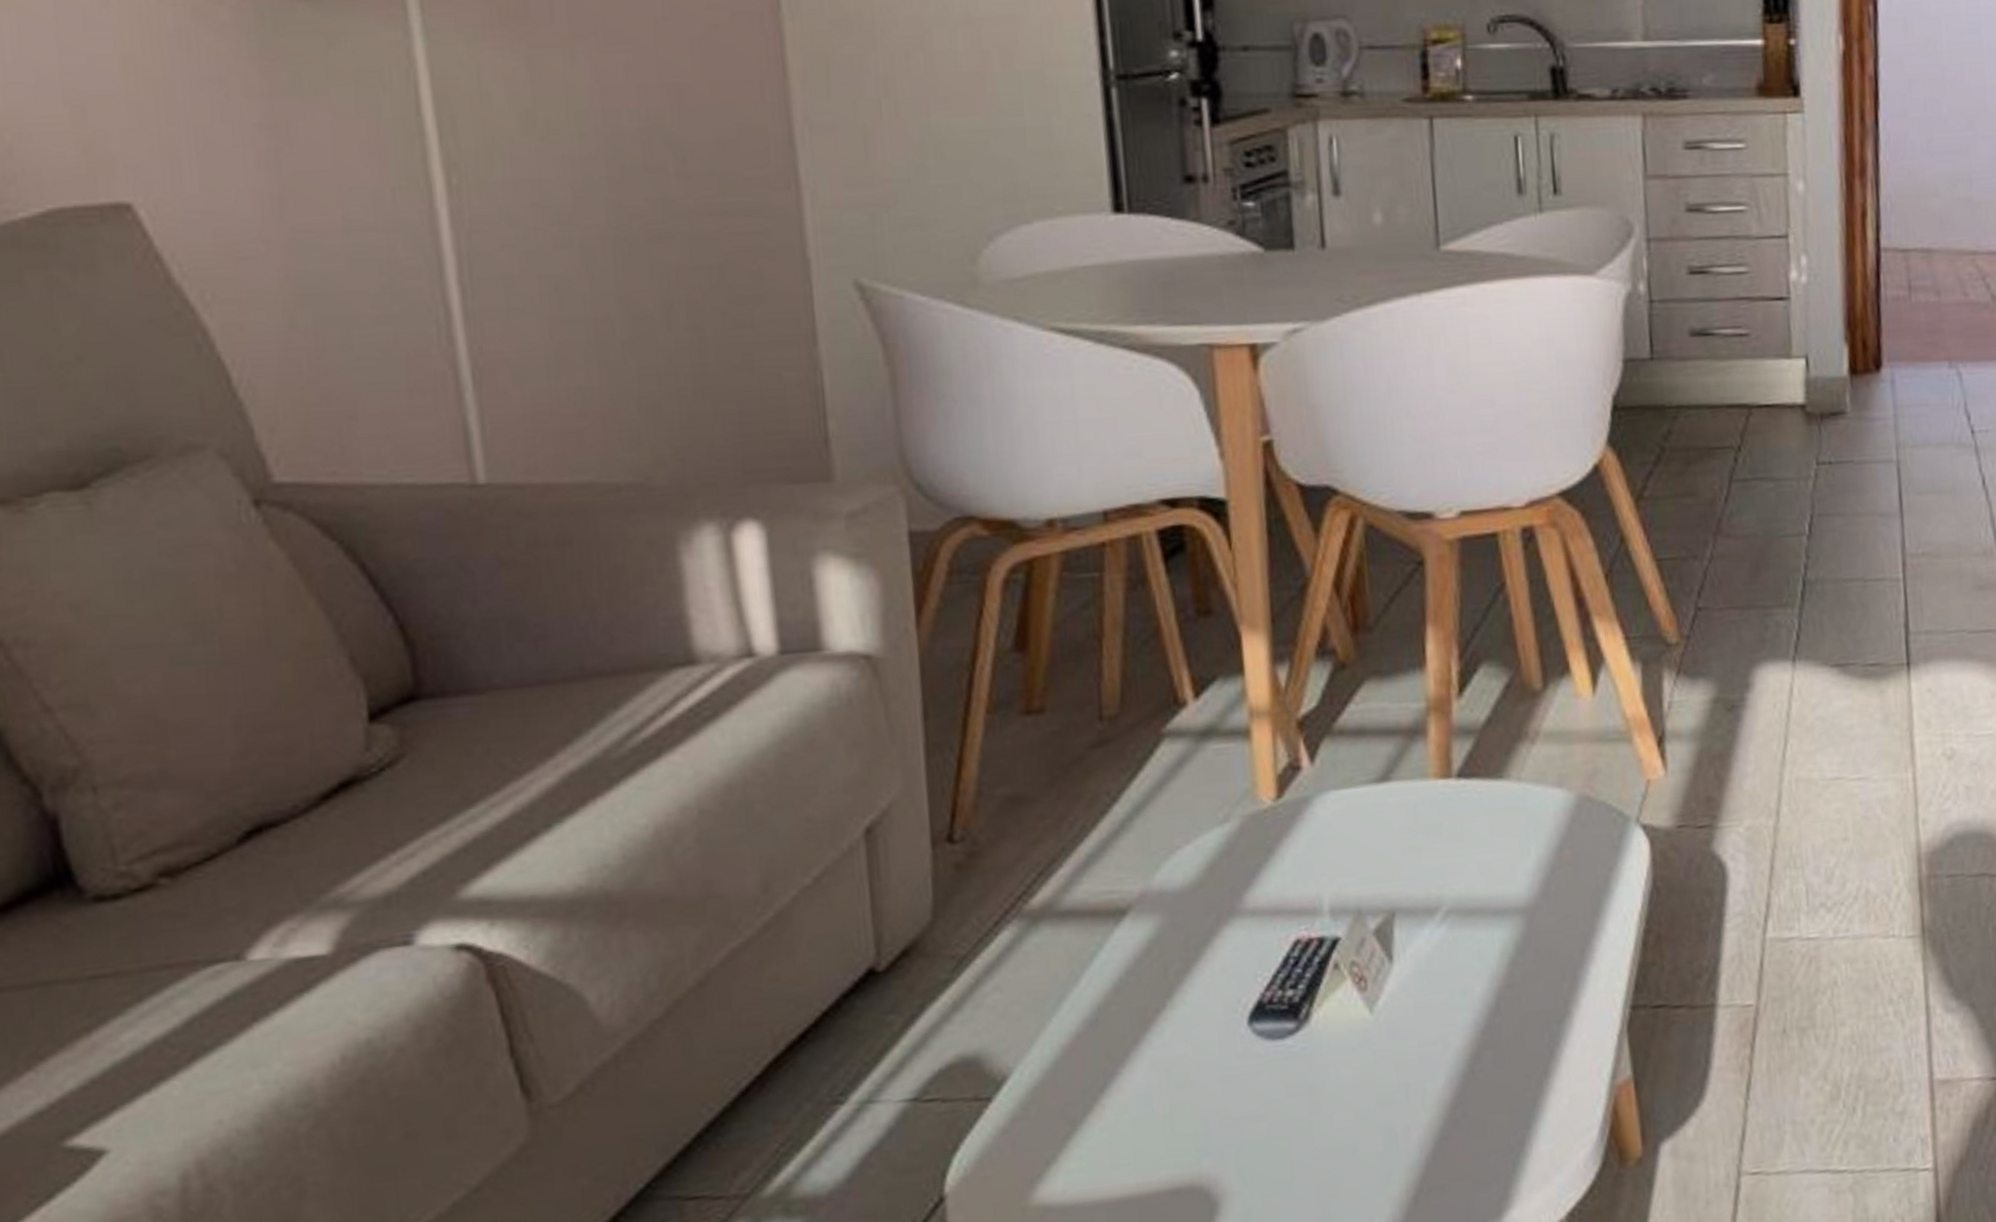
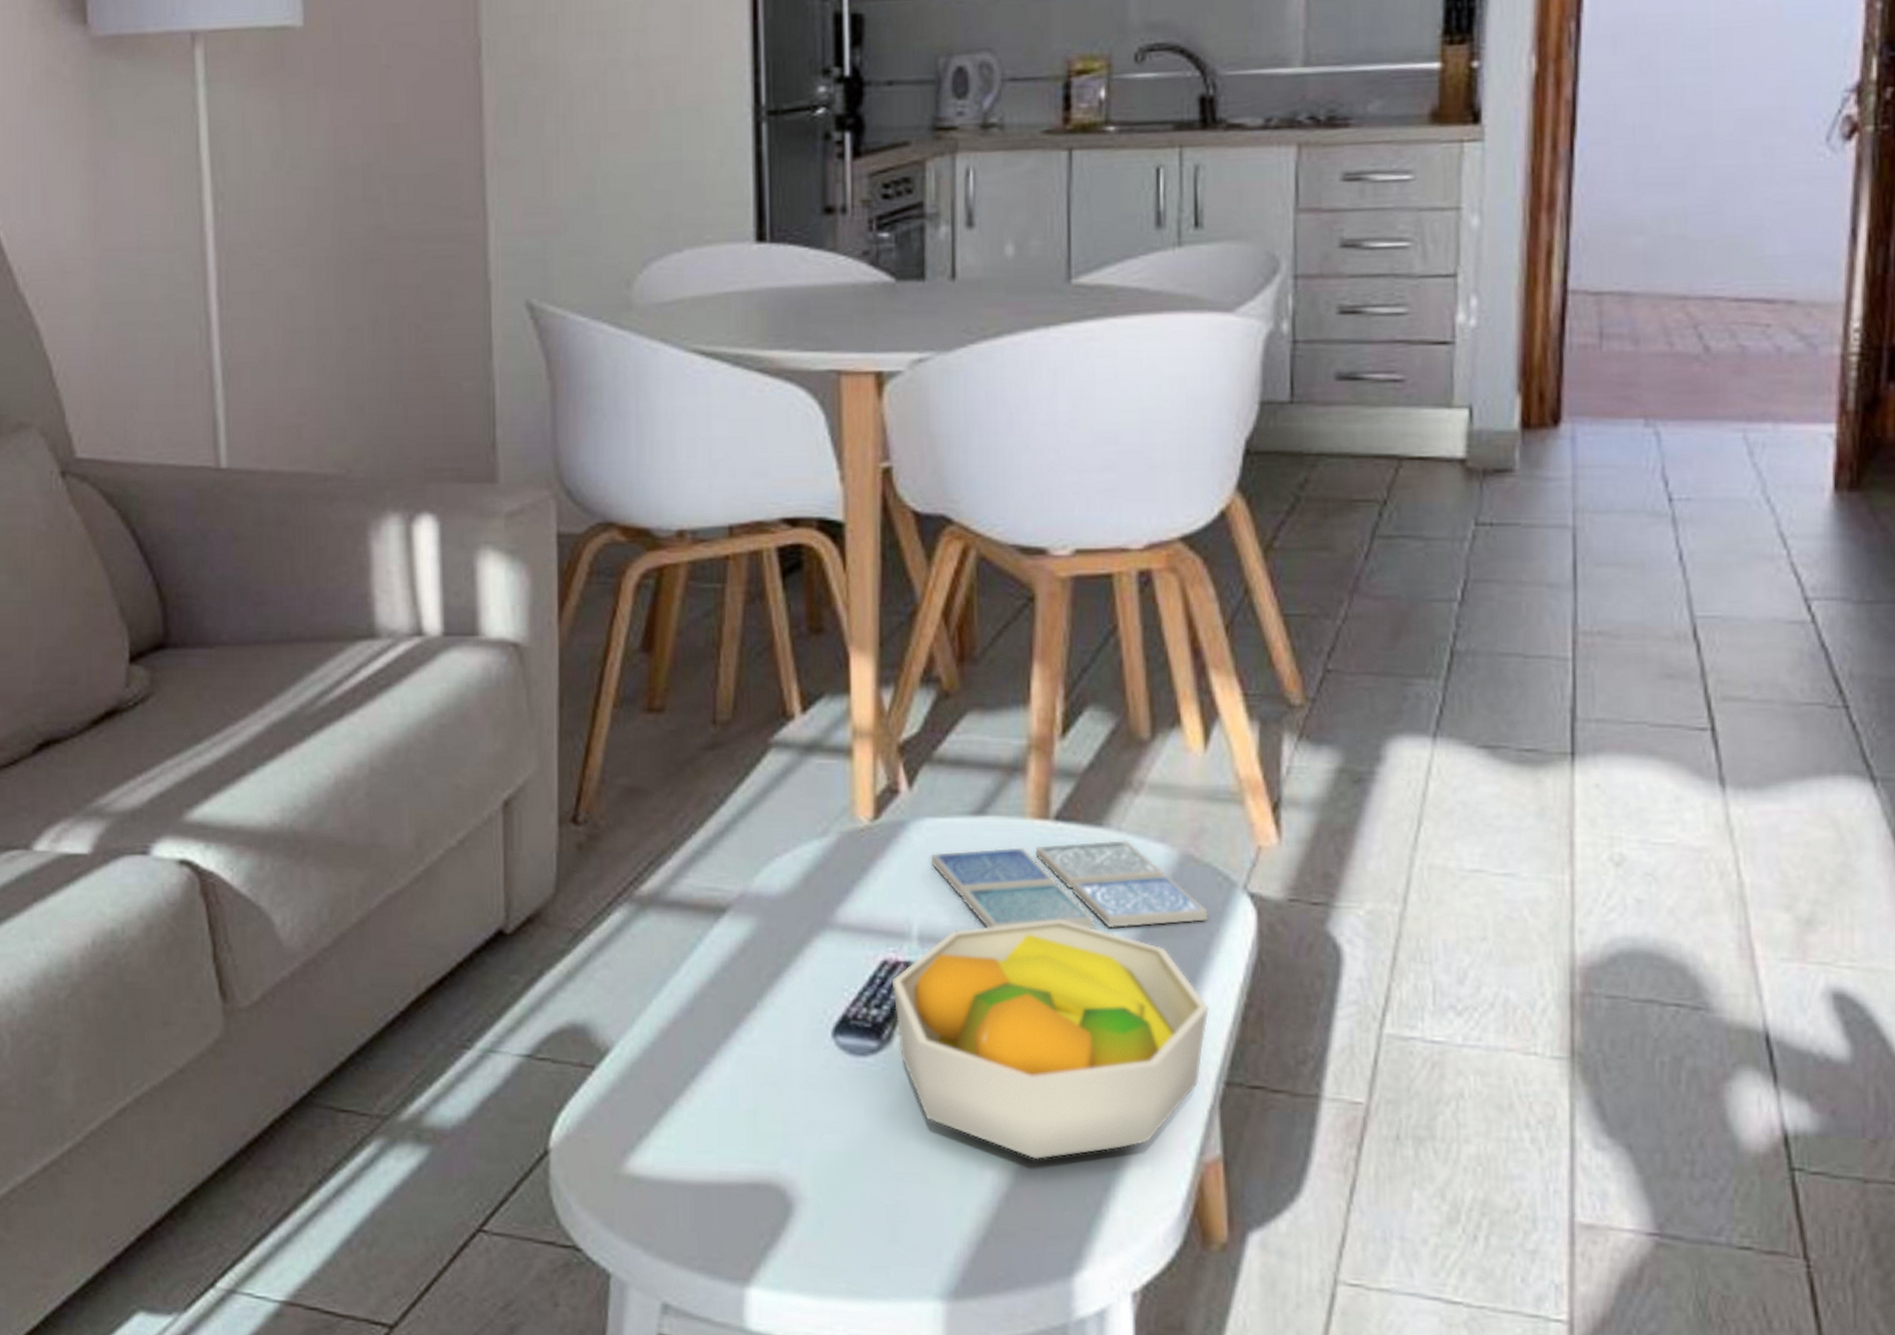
fruit bowl: none [1305,874,1613,1112] -> present [891,919,1209,1160]
drink coaster: none [1337,788,1607,893] -> present [930,839,1209,929]

